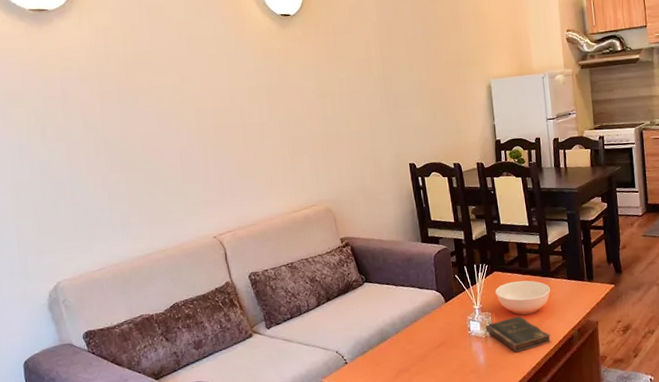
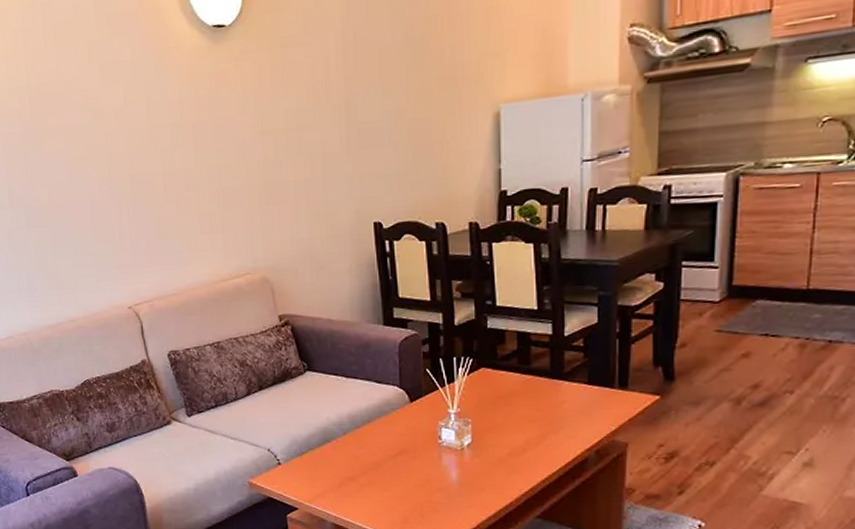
bible: present [485,316,552,353] -> none [462,427,555,472]
bowl: present [495,280,551,315] -> none [480,382,561,426]

